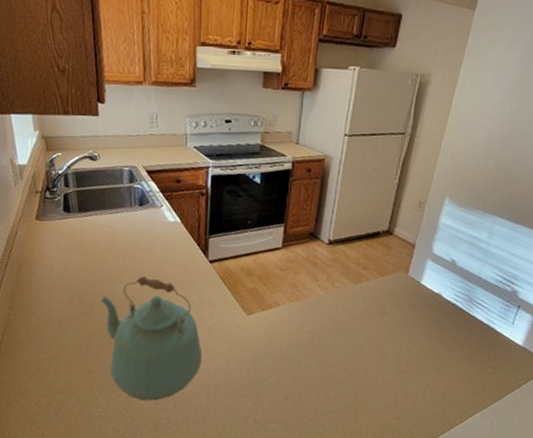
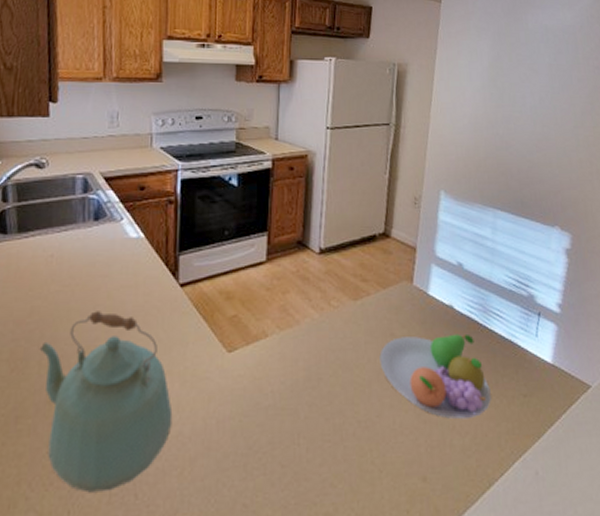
fruit bowl: none [371,315,464,380] -> present [379,333,491,419]

